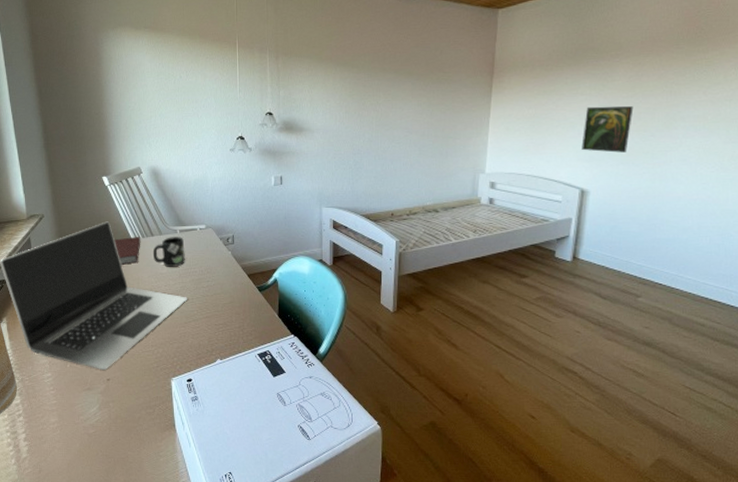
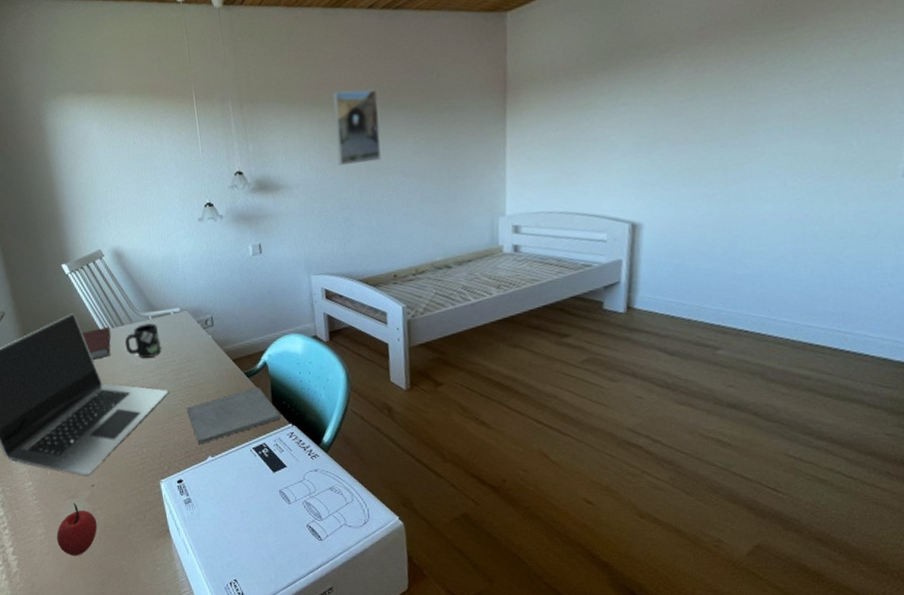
apple: none [69,394,109,445] -> present [56,502,98,556]
notepad: none [202,300,285,348] -> present [187,386,281,445]
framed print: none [353,56,391,117] -> present [333,89,381,166]
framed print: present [581,106,634,153] -> none [628,111,695,175]

